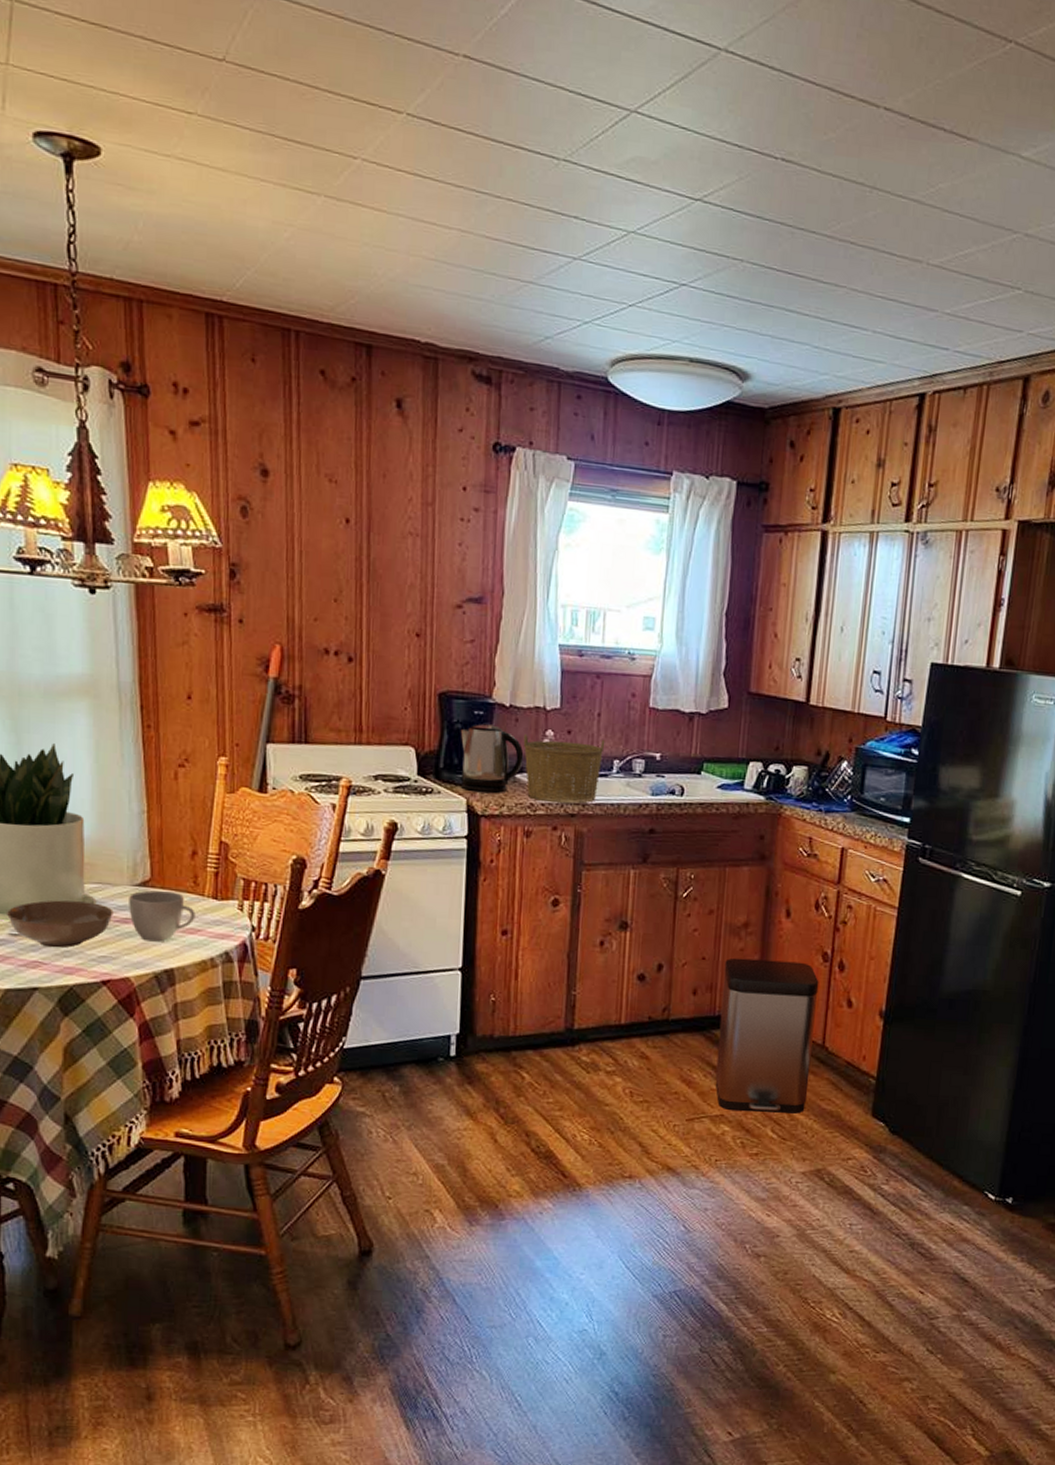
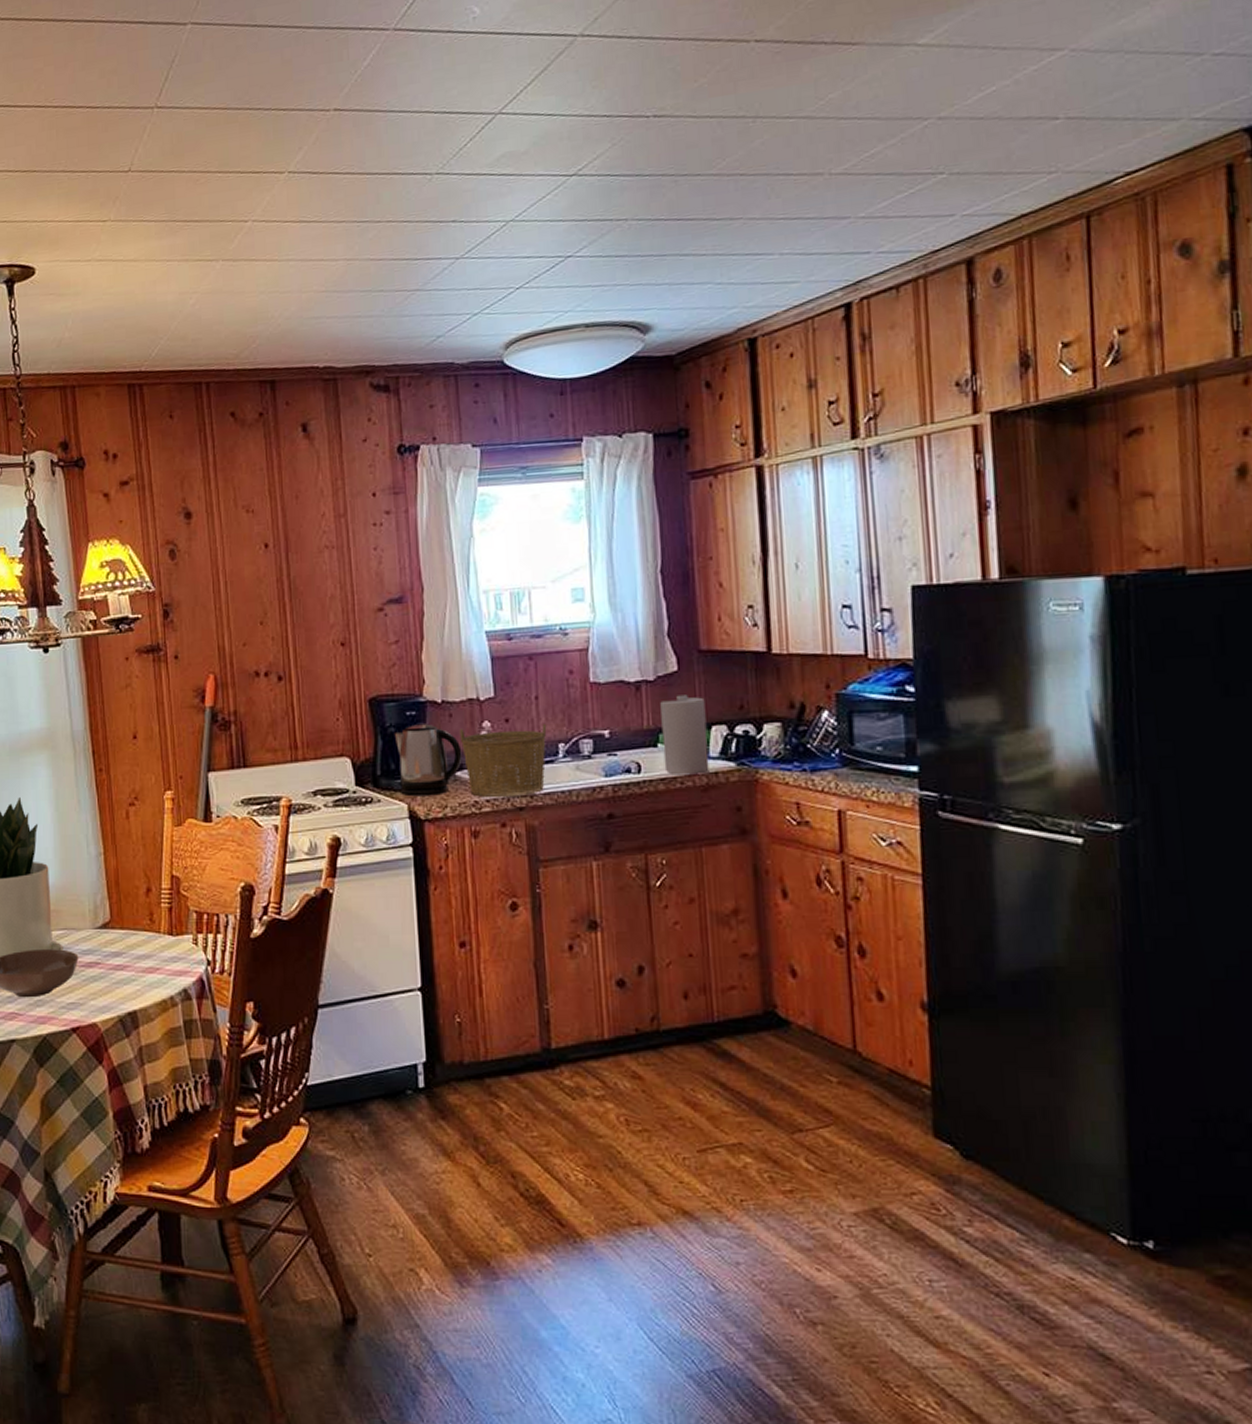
cup: present [129,890,196,942] -> none [92,932,154,984]
paper towel holder: none [704,730,747,803] -> present [660,695,709,775]
pedal bin: present [715,957,819,1114] -> none [716,950,845,1138]

